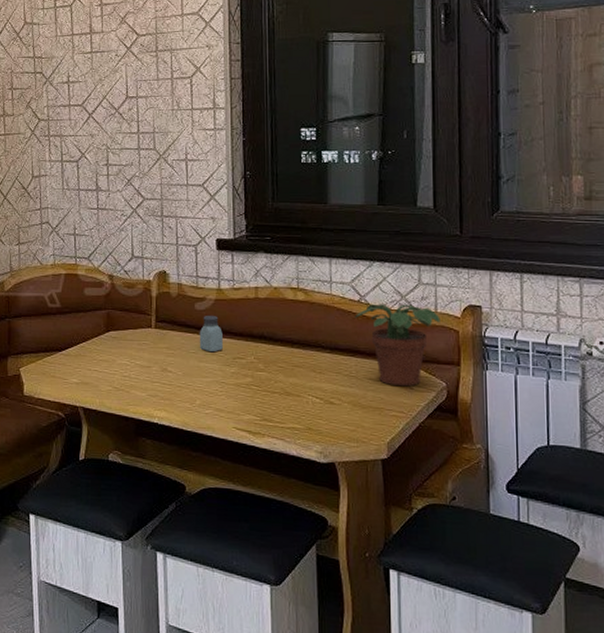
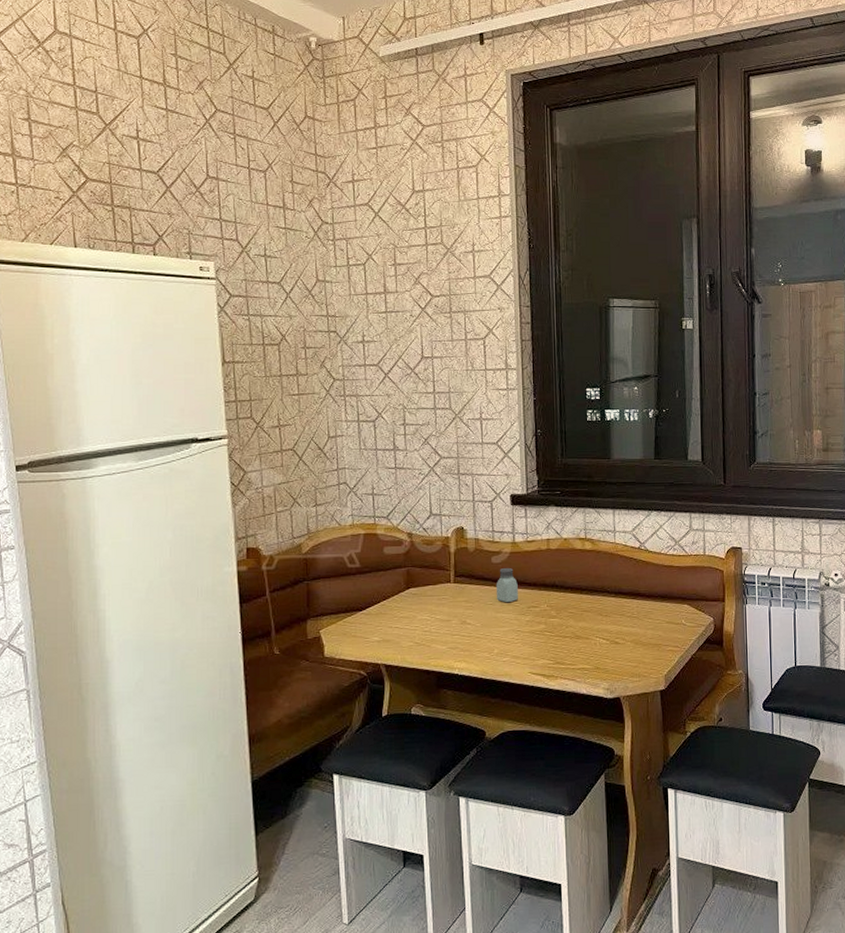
potted plant: present [354,304,440,387] -> none [635,549,708,624]

